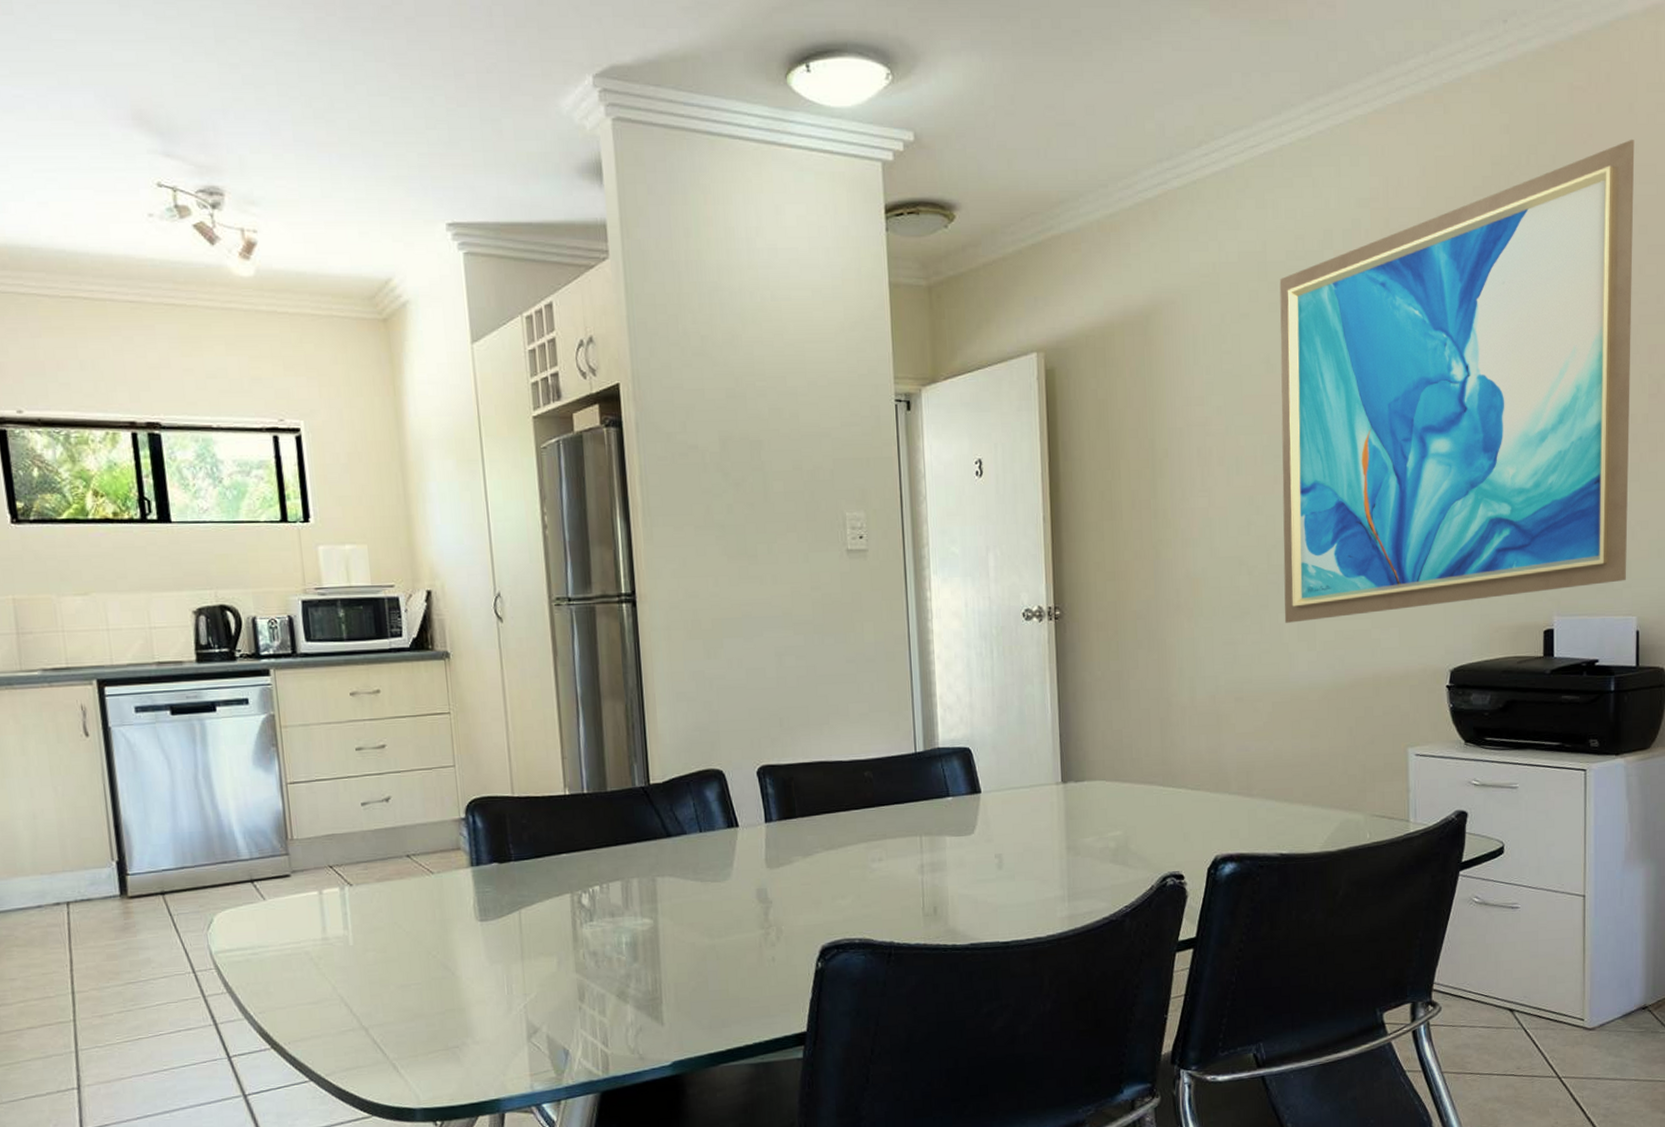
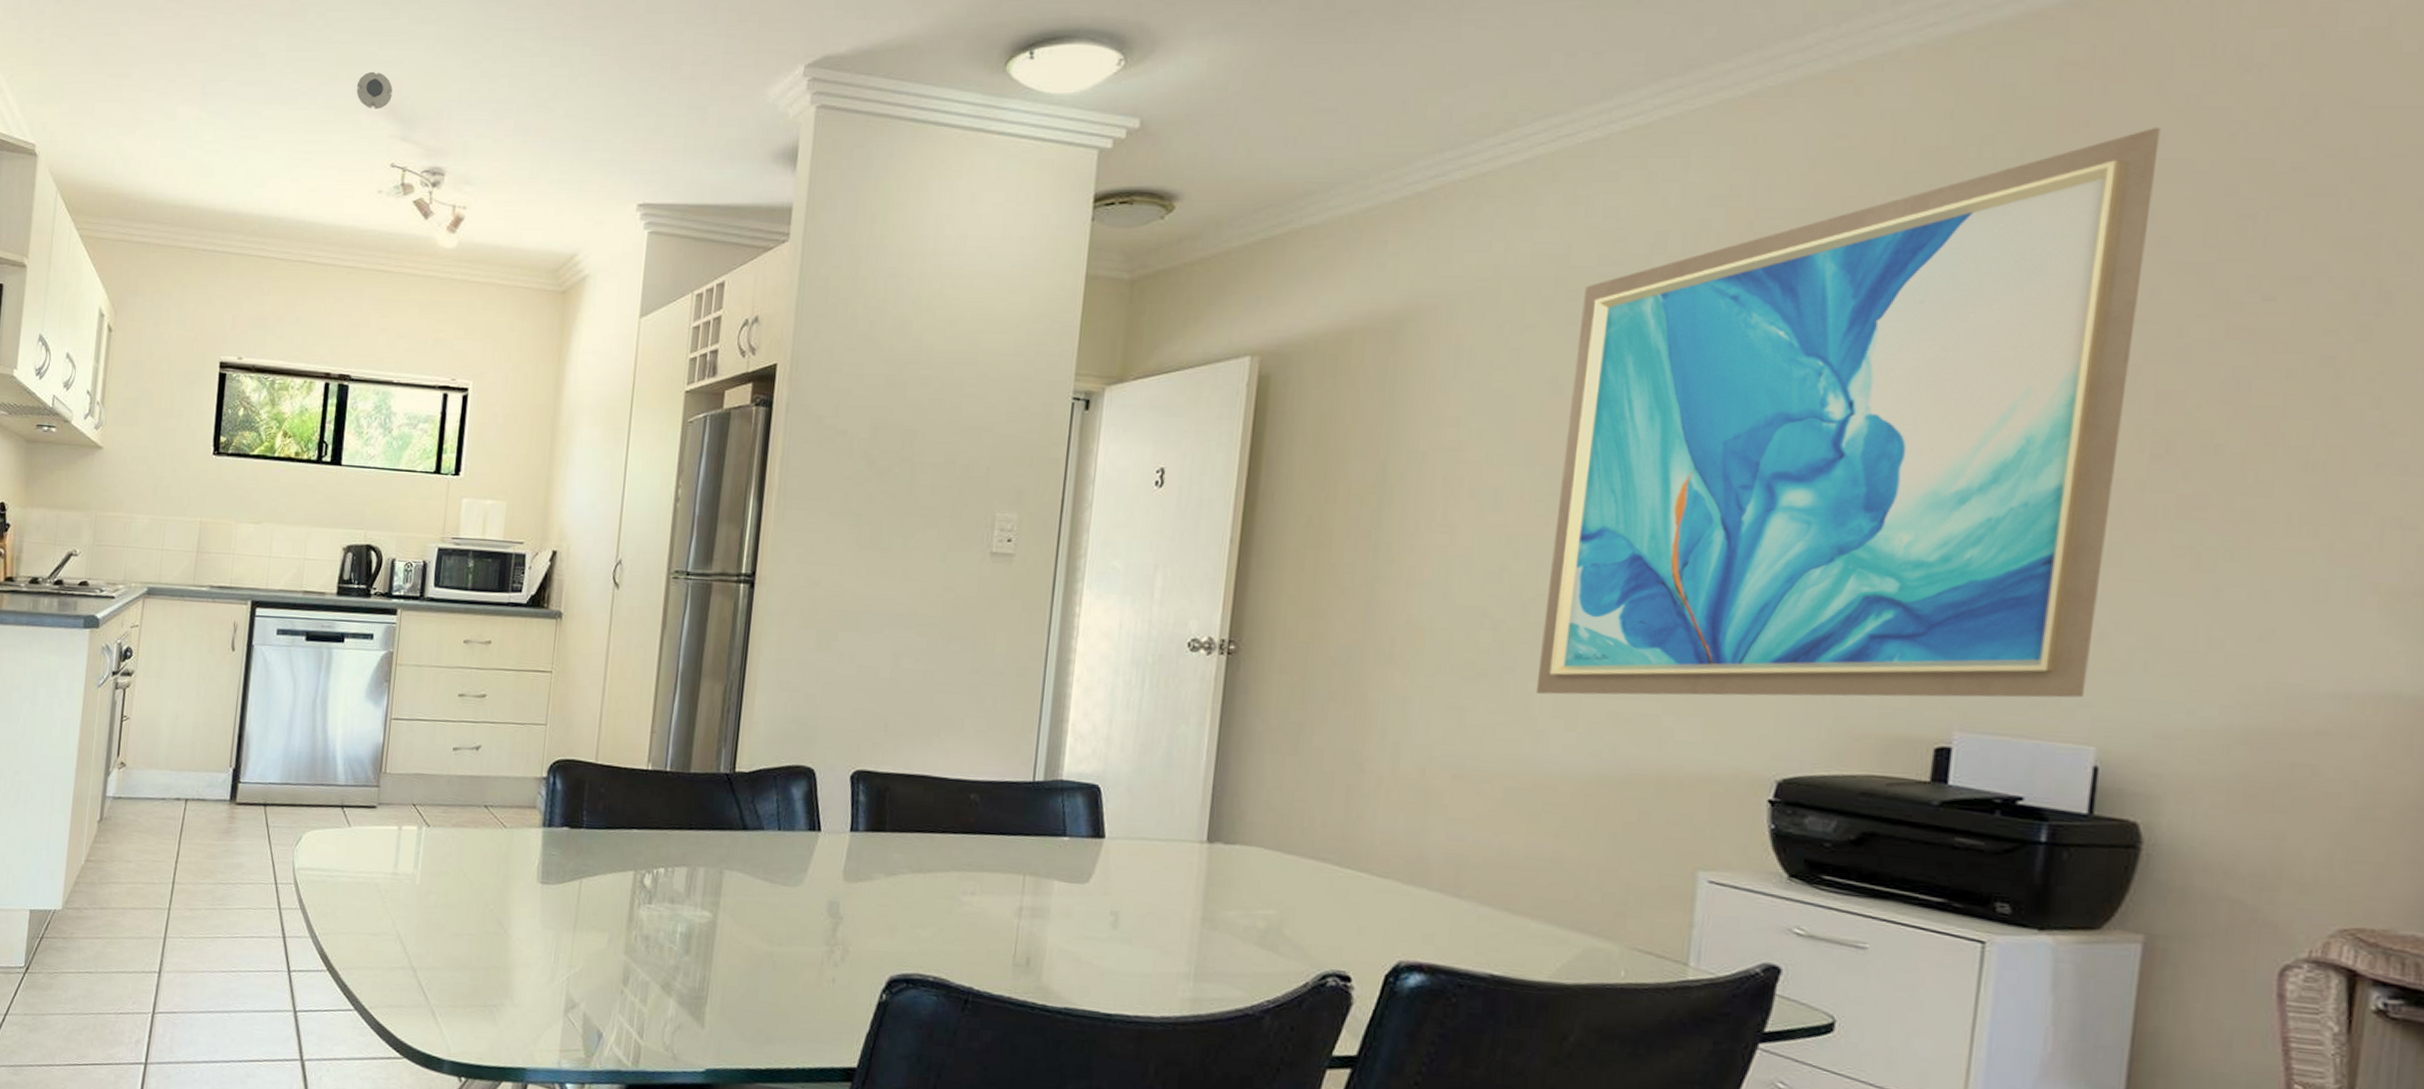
smoke detector: none [95,76,142,120] -> present [356,71,393,110]

